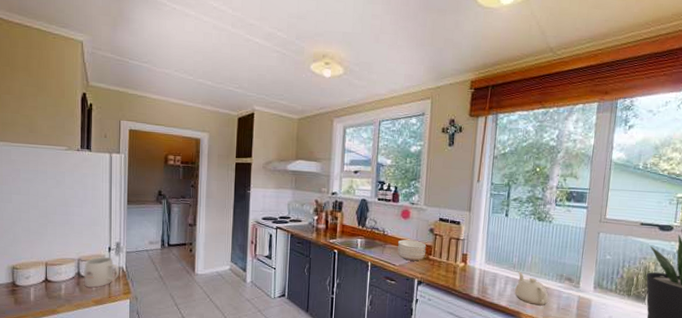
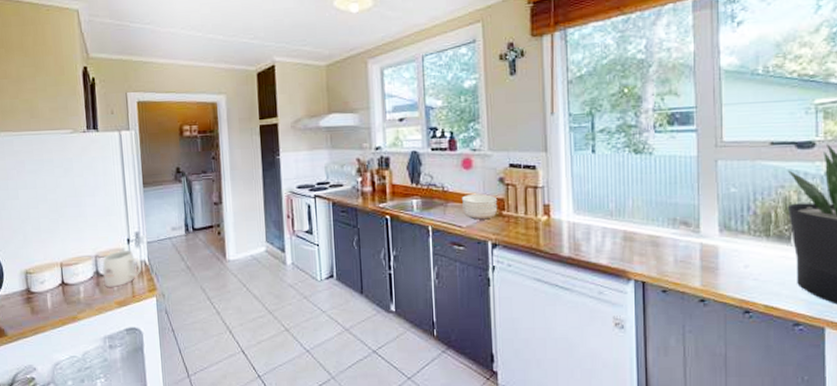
teapot: present [514,271,549,306] -> none [615,219,662,260]

